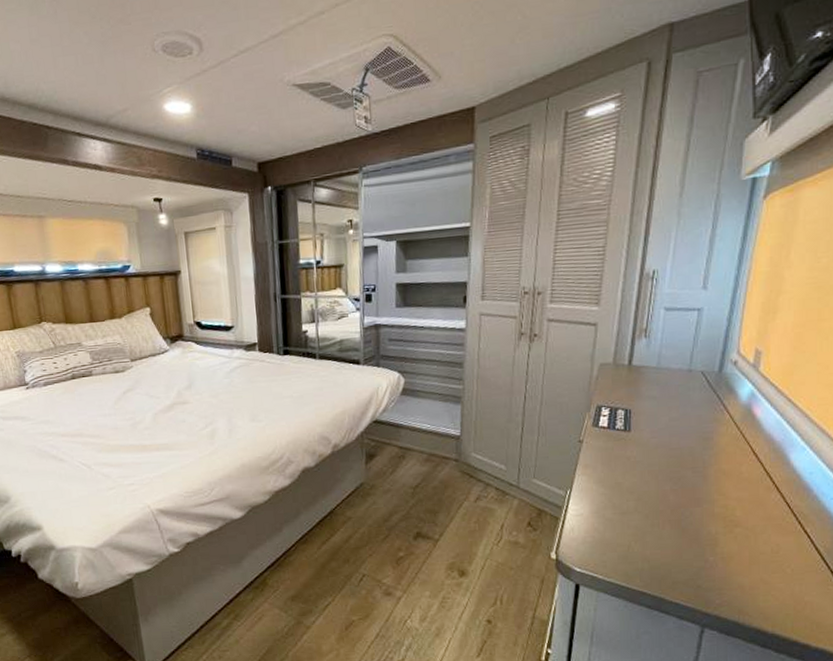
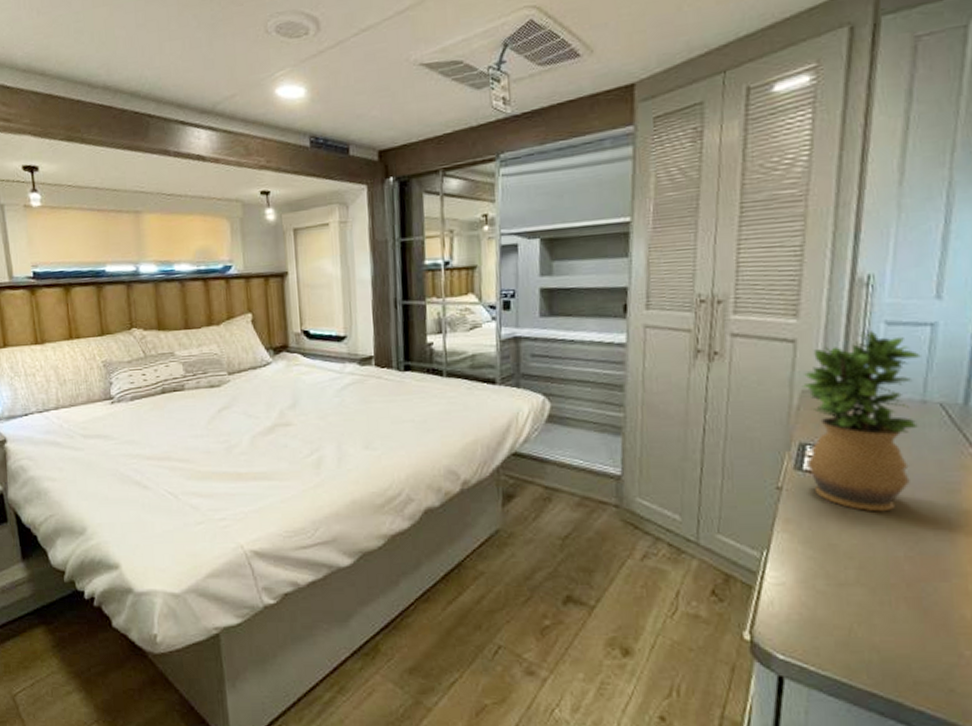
potted plant: none [600,315,689,457] -> present [801,331,921,512]

